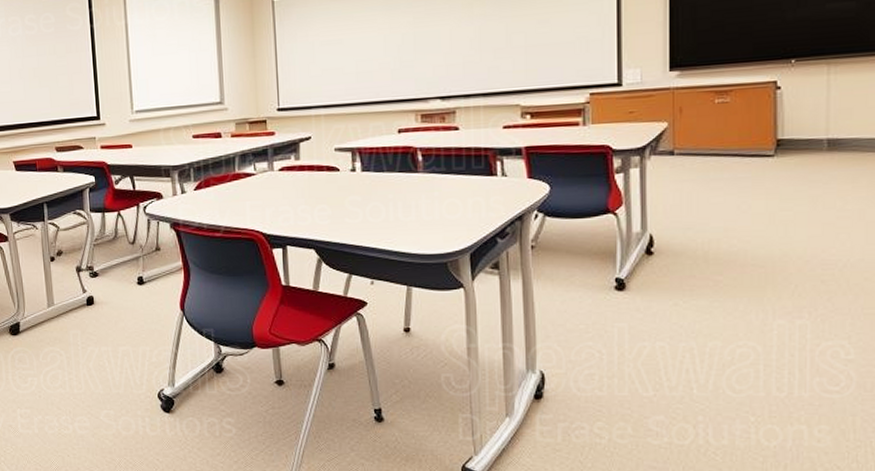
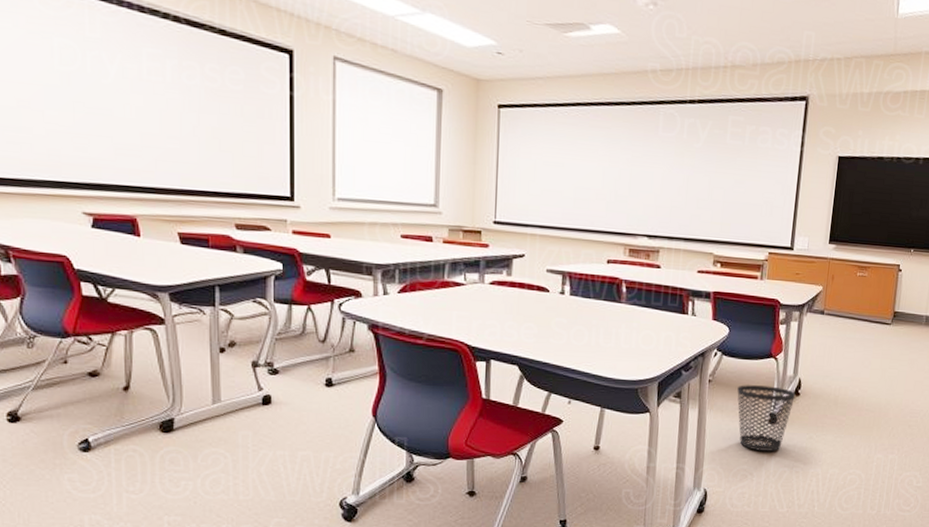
wastebasket: none [569,246,648,324] -> present [737,385,796,451]

